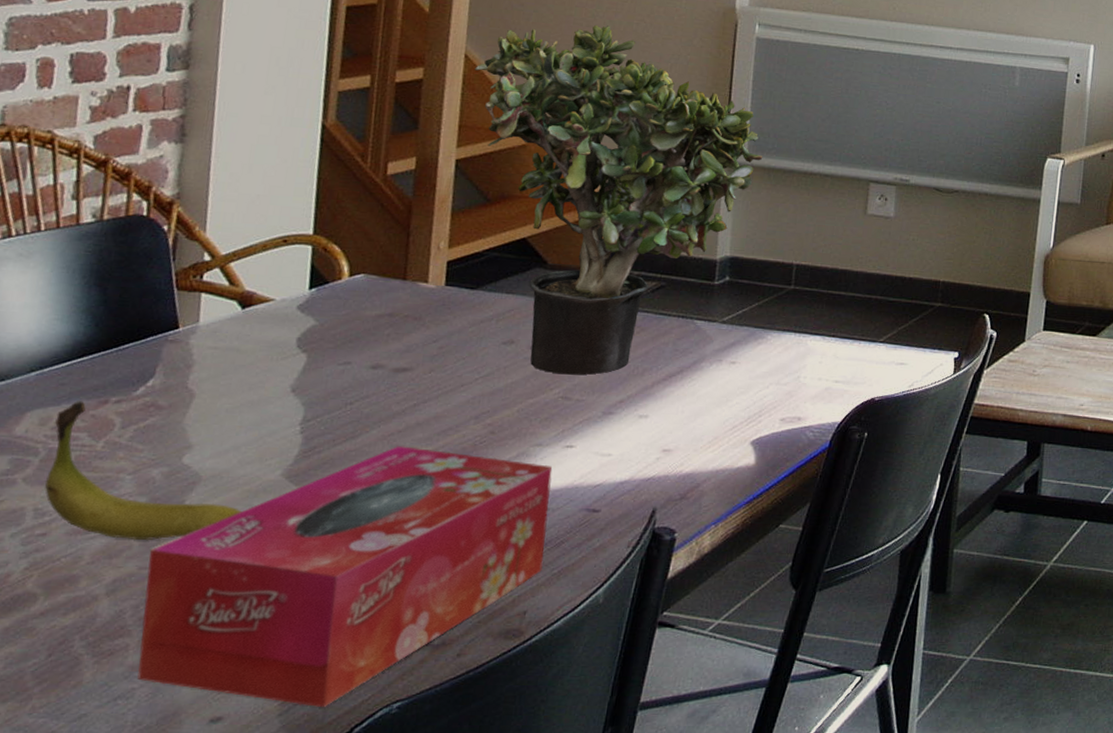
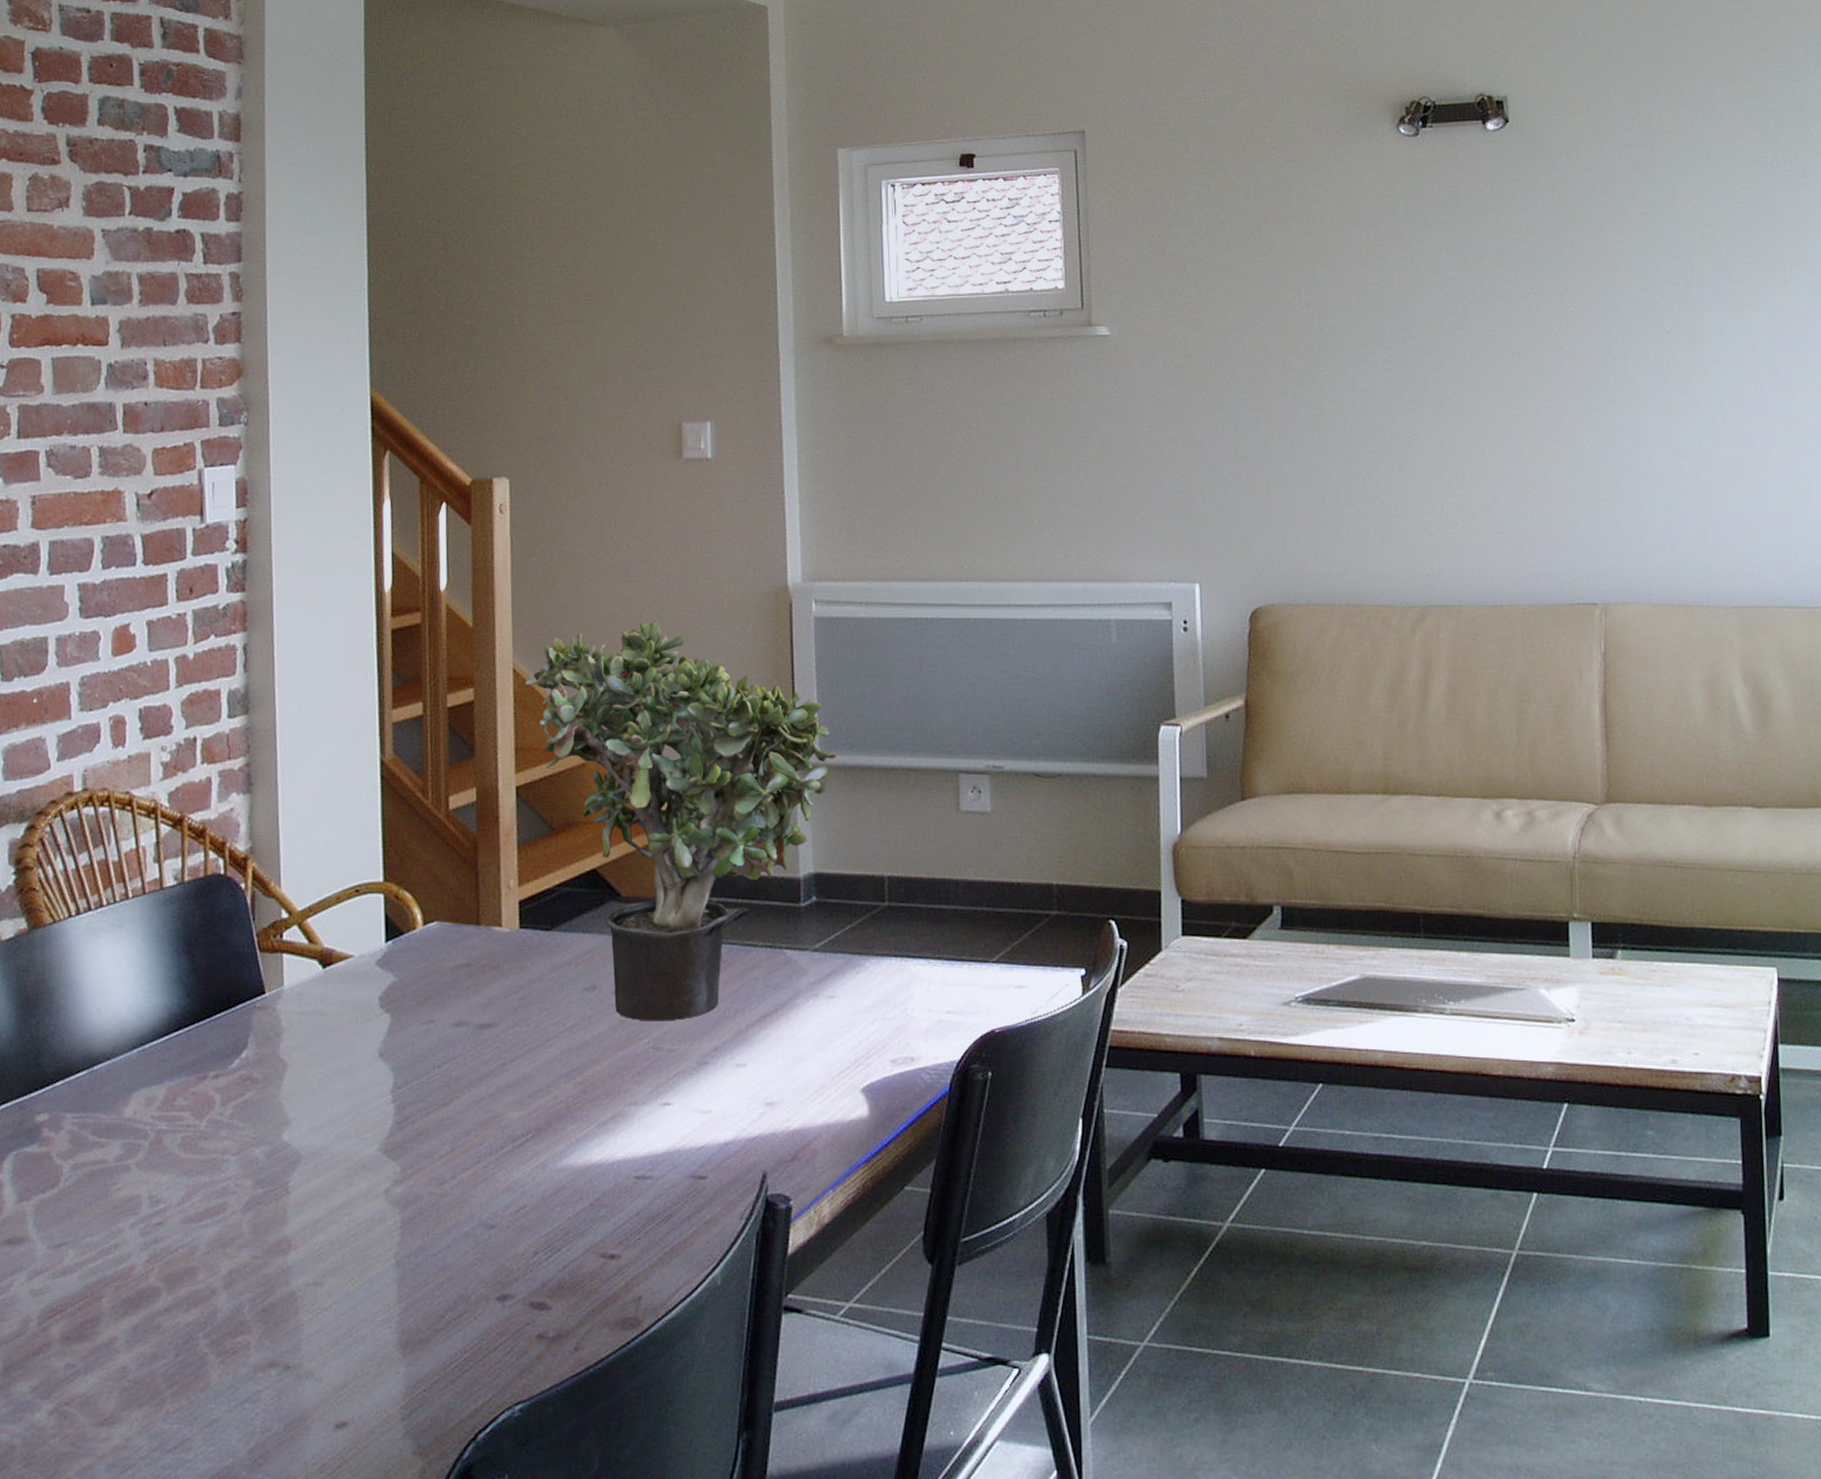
banana: present [45,401,241,540] -> none [157,1078,343,1226]
tissue box: present [137,446,553,707] -> none [260,1112,654,1410]

